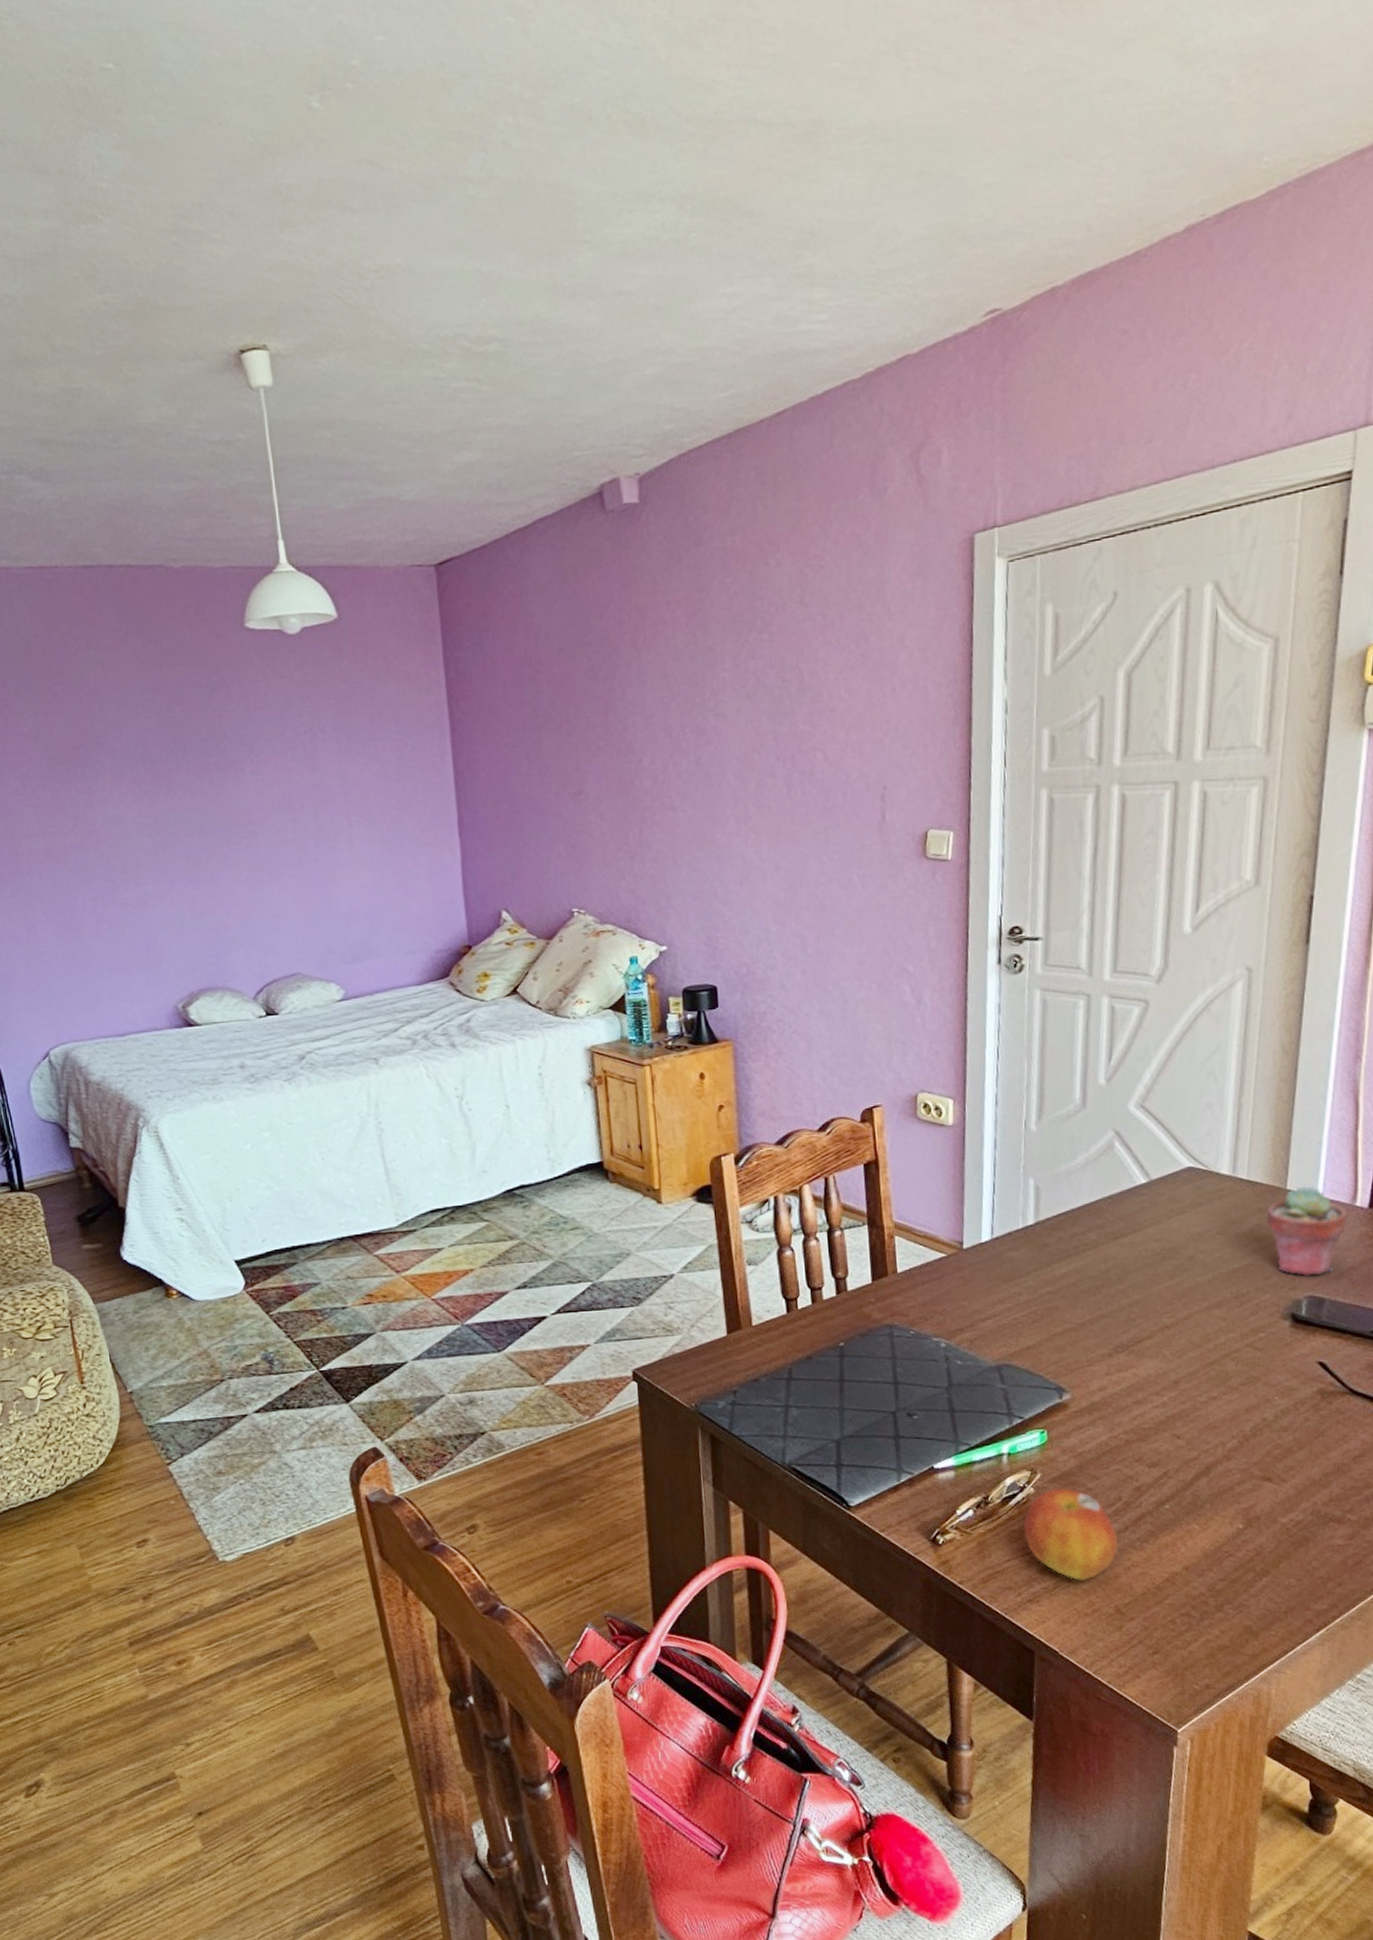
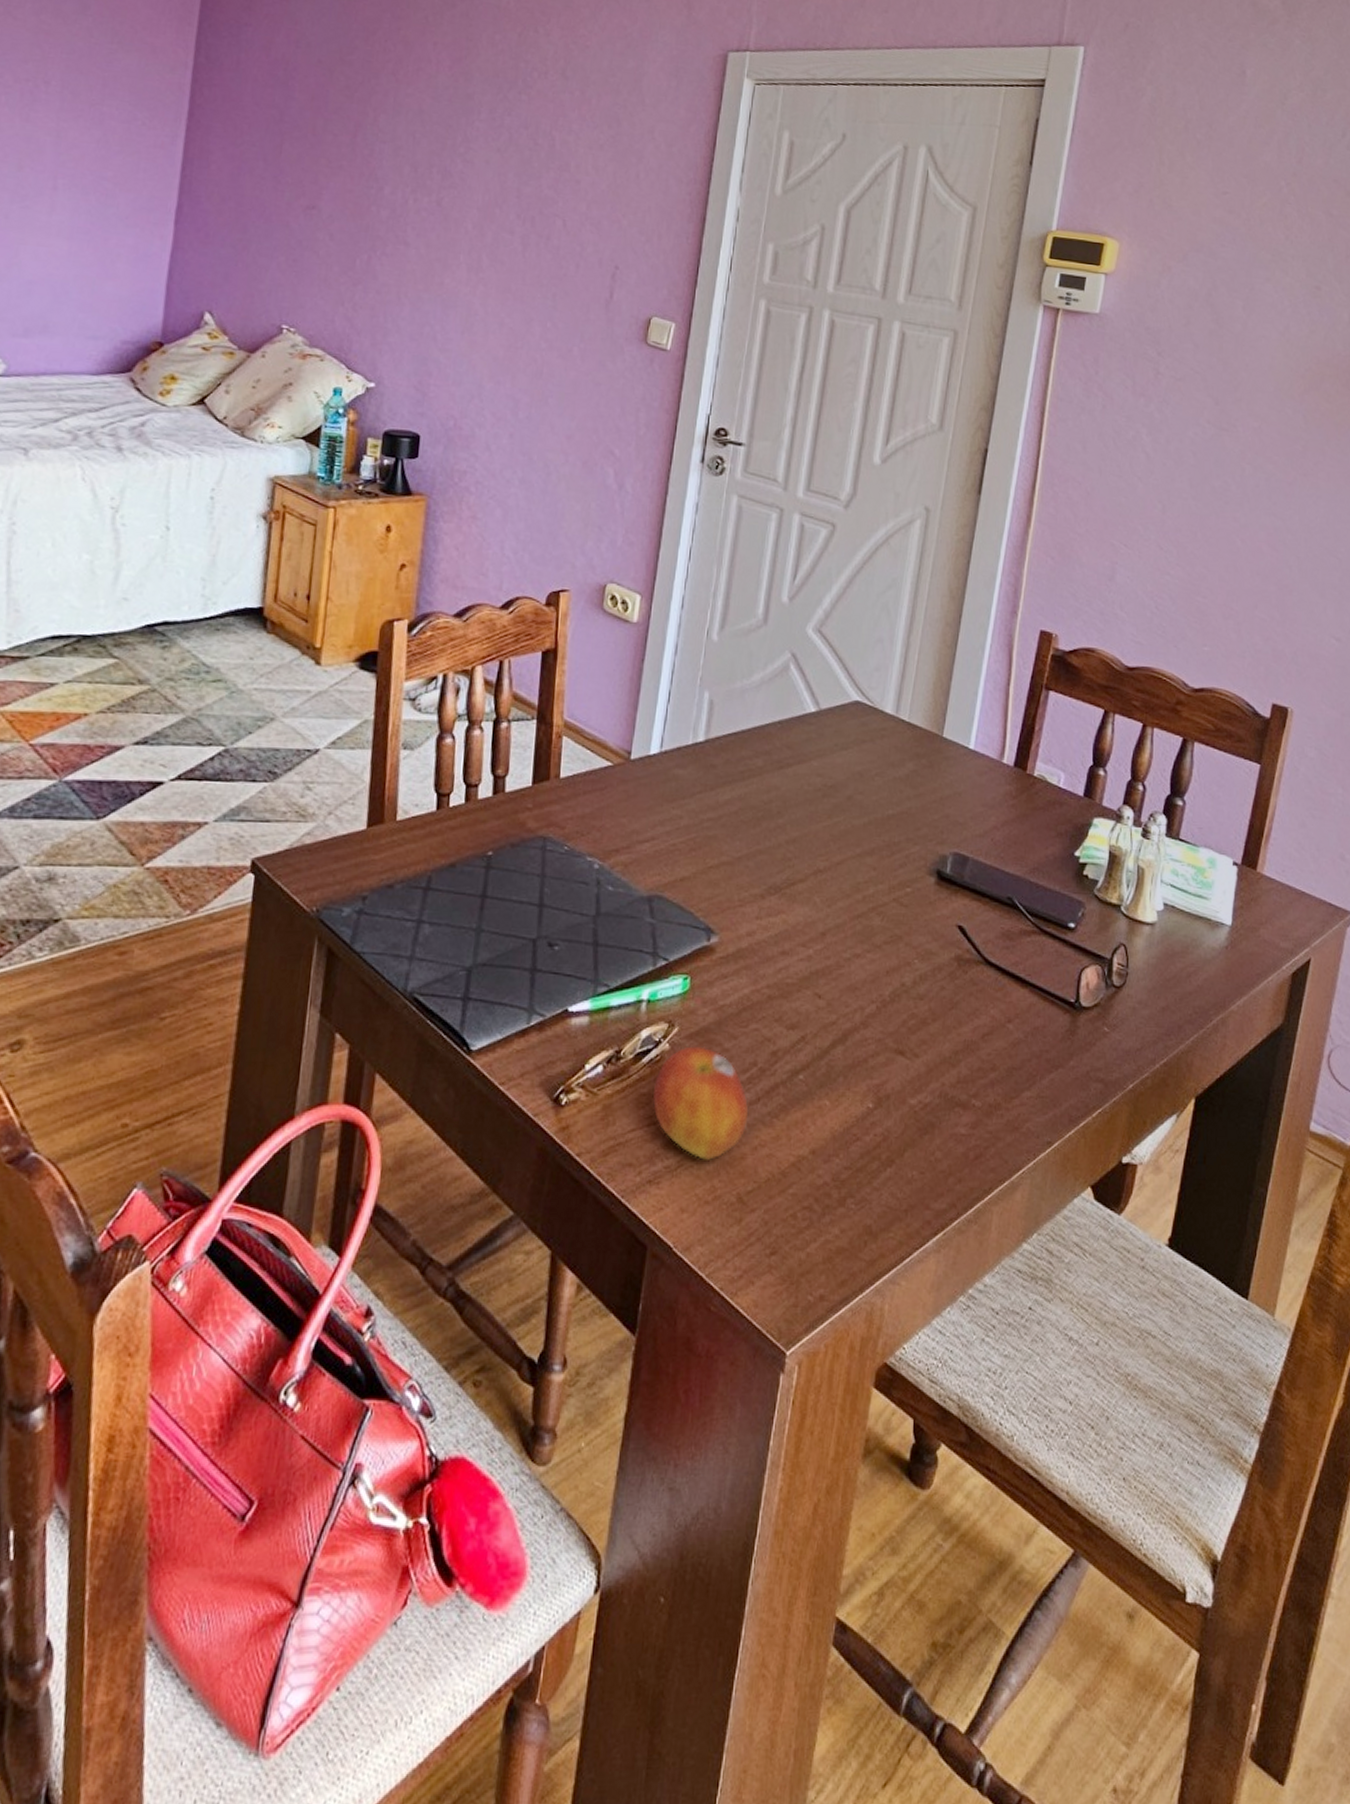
potted succulent: present [1267,1186,1349,1276] -> none [923,736,996,831]

